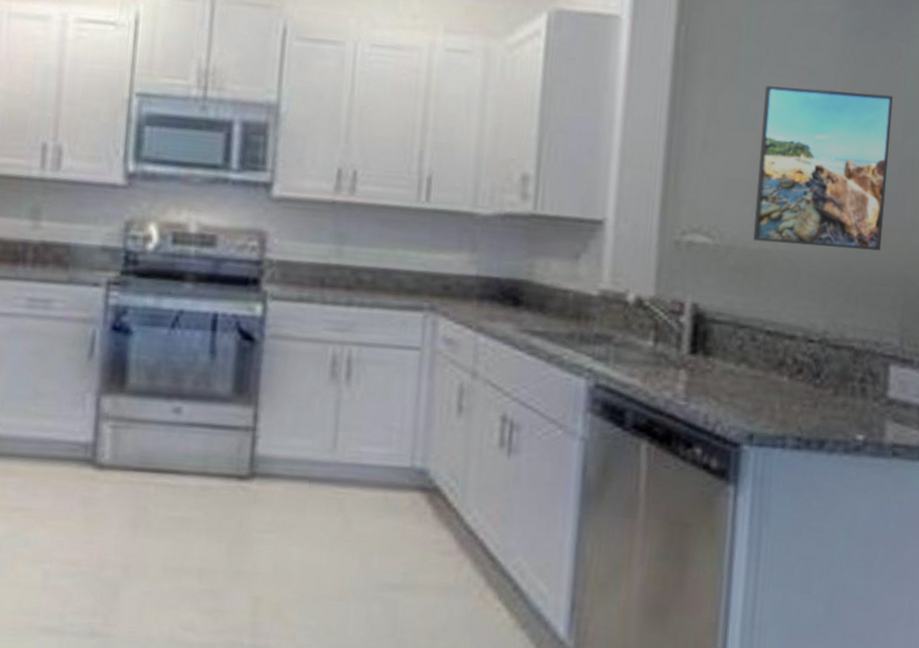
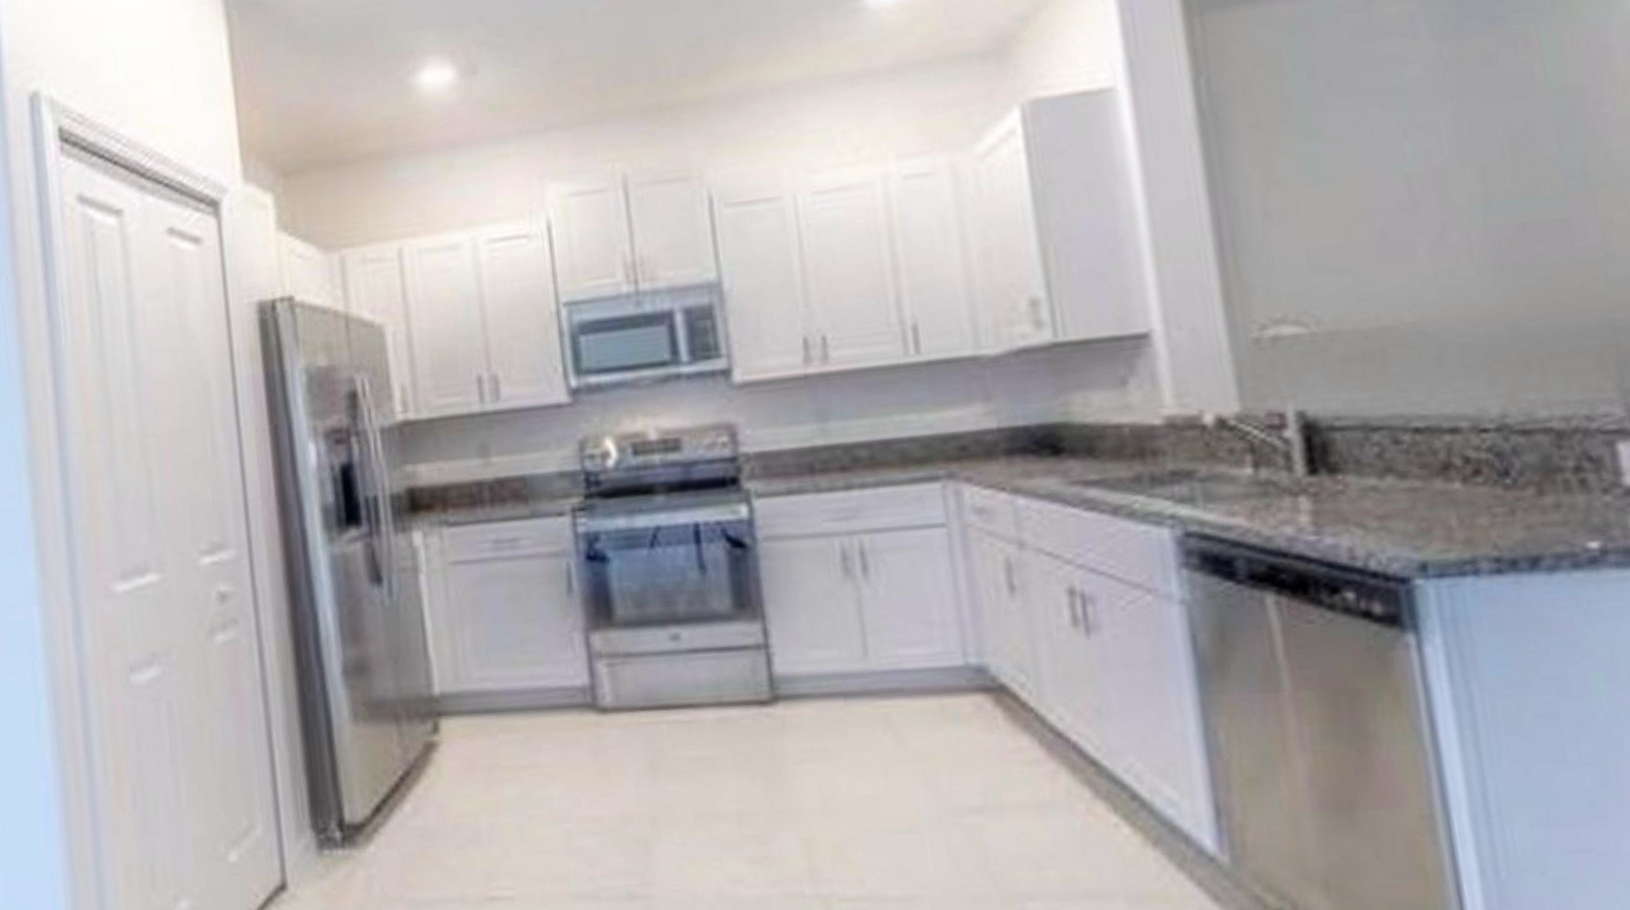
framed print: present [753,86,893,251] -> none [1335,94,1562,319]

